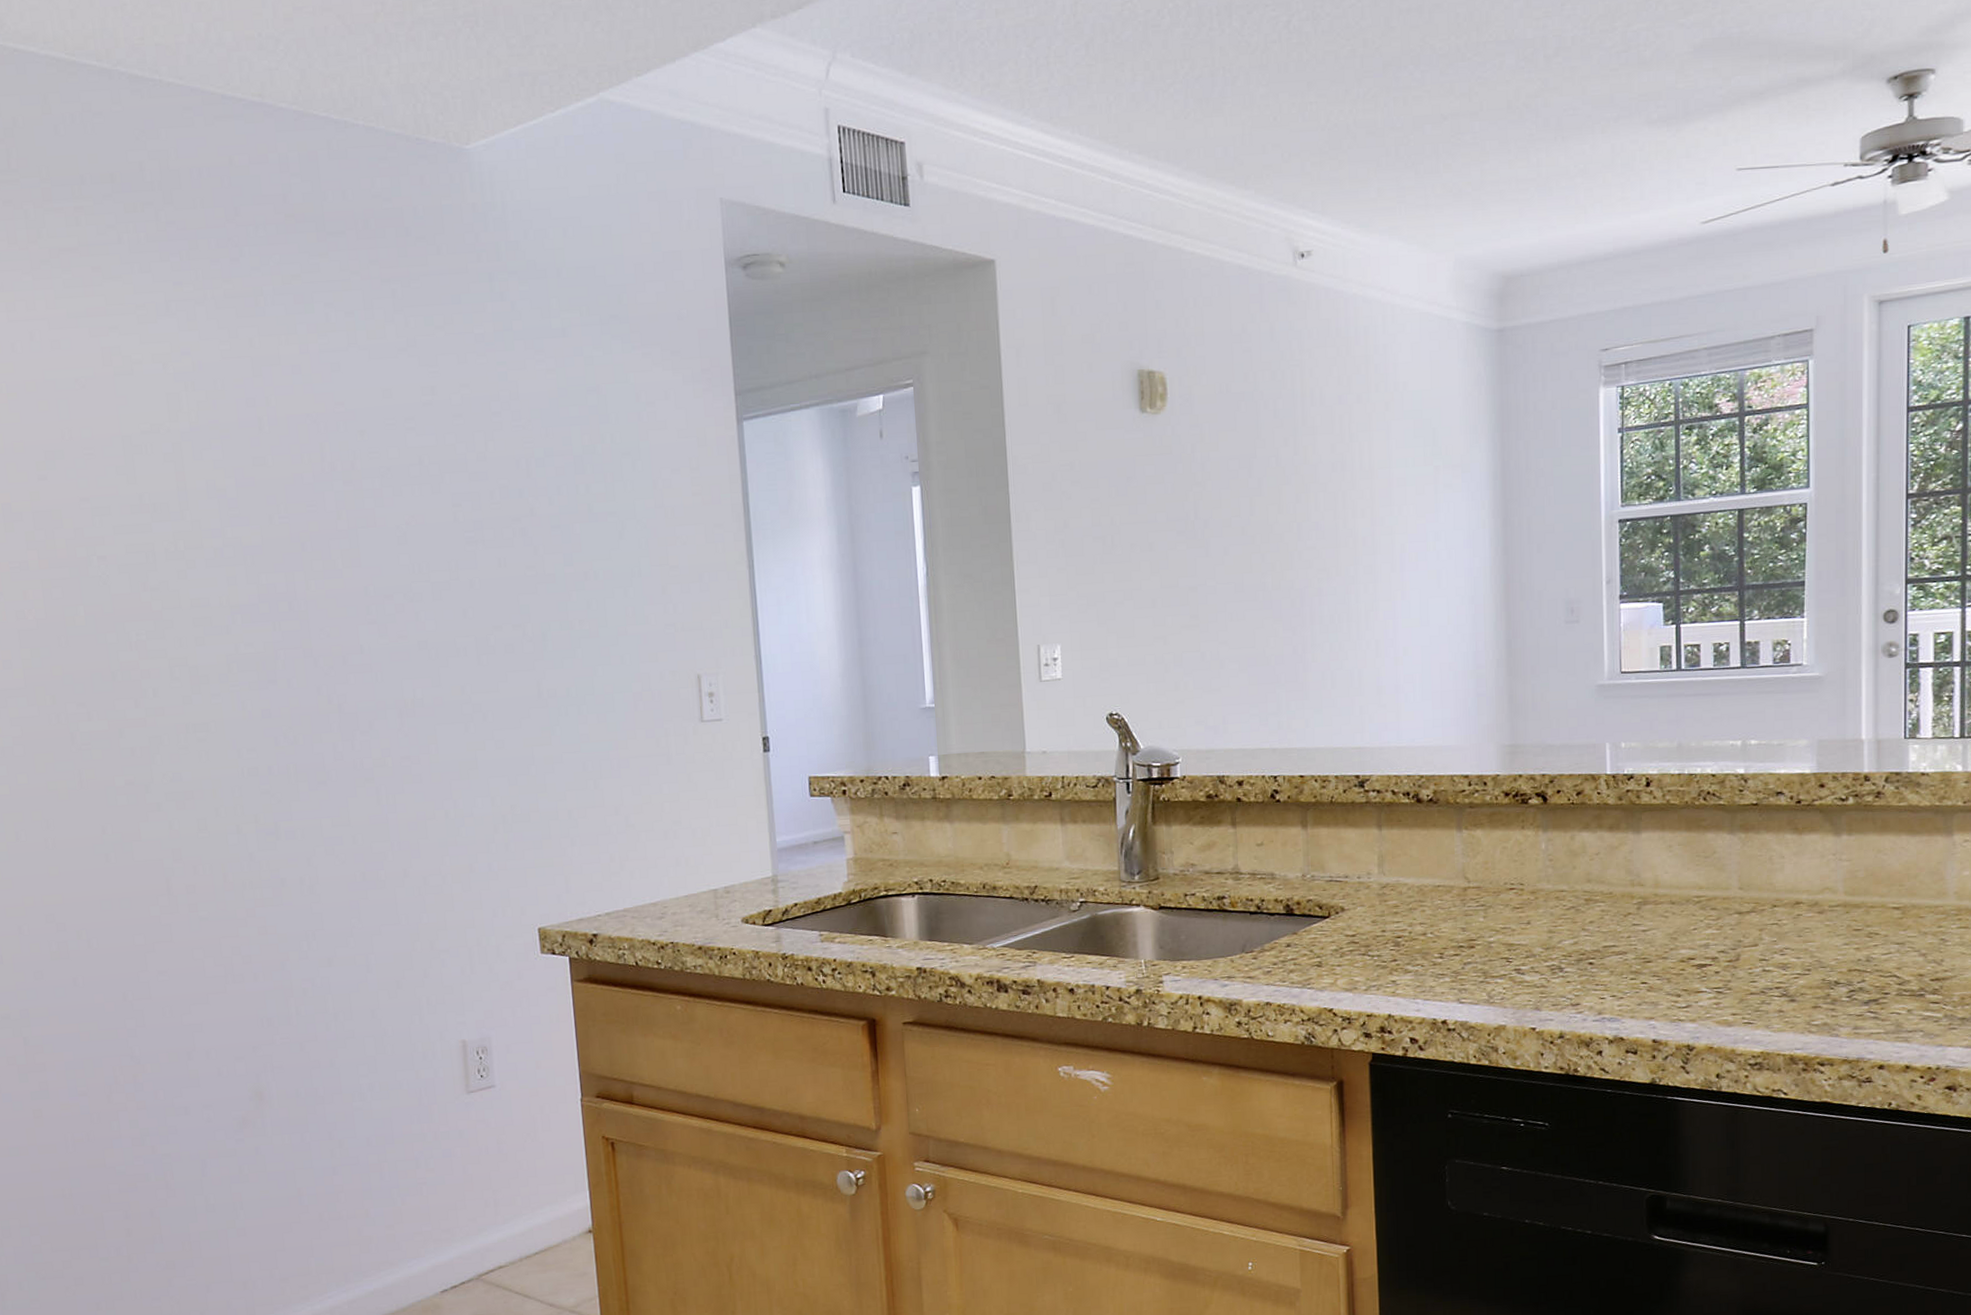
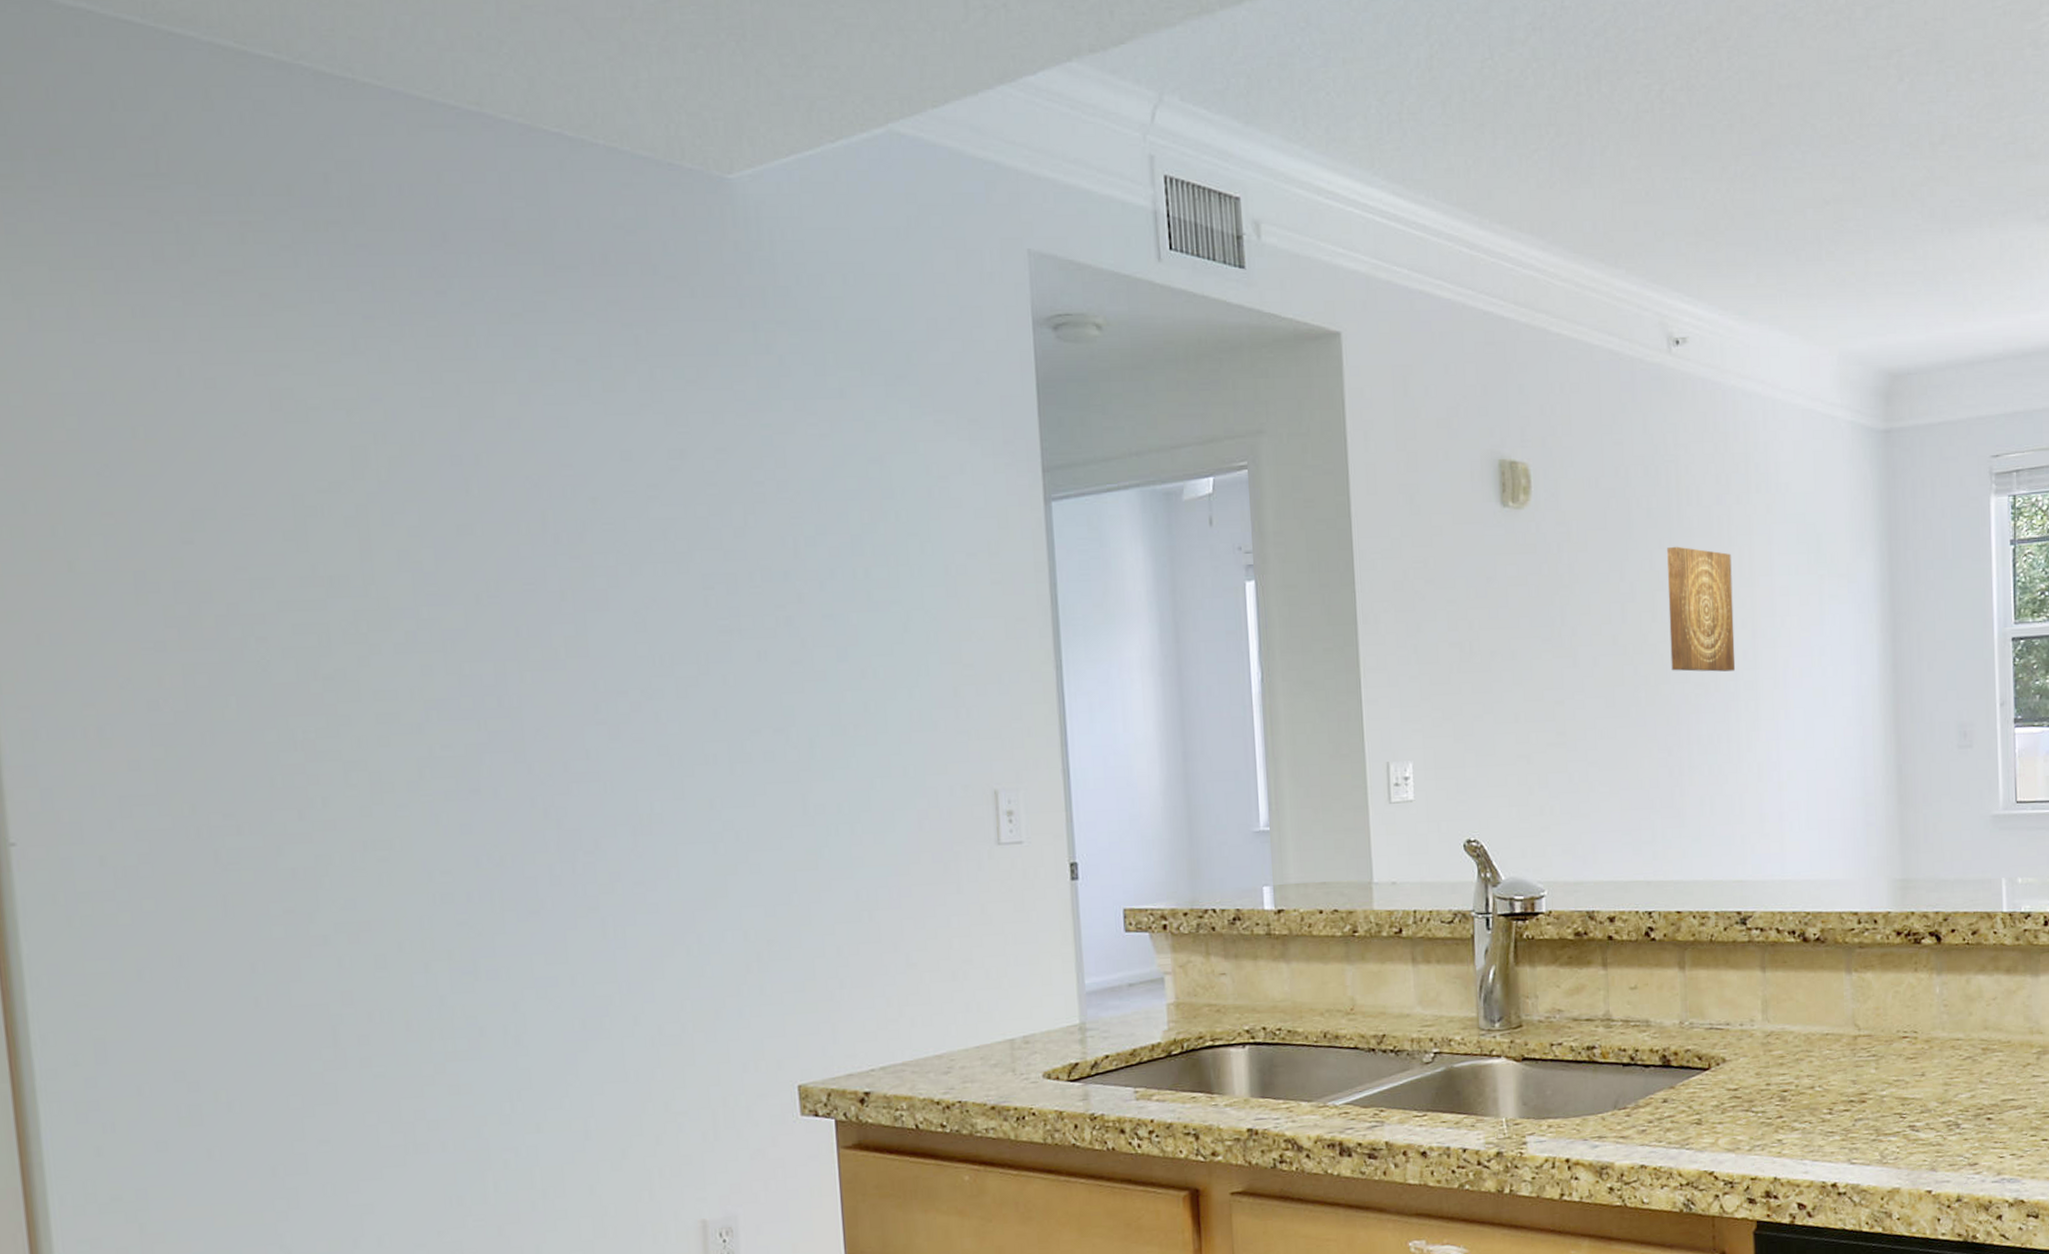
wall art: none [1292,443,1355,558] -> present [1667,546,1736,672]

